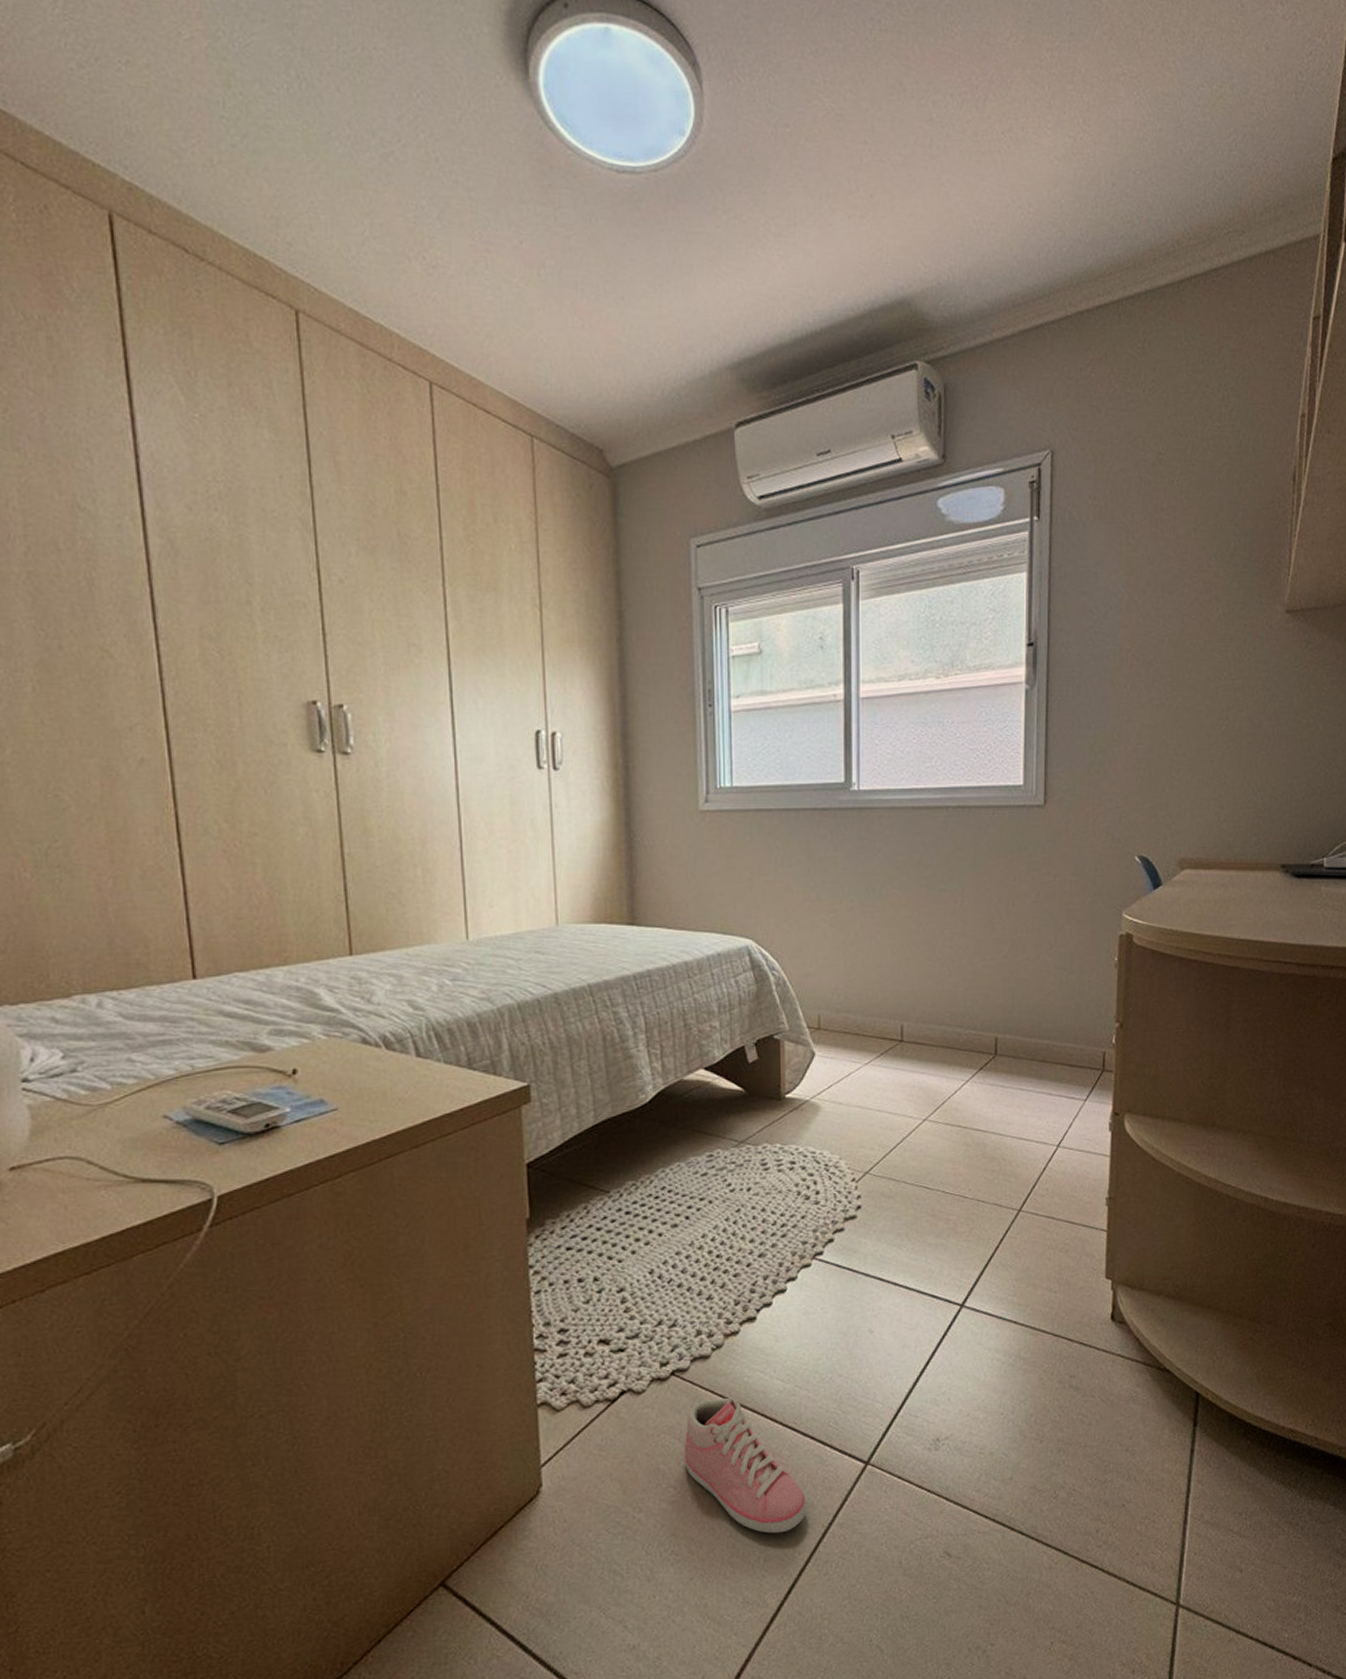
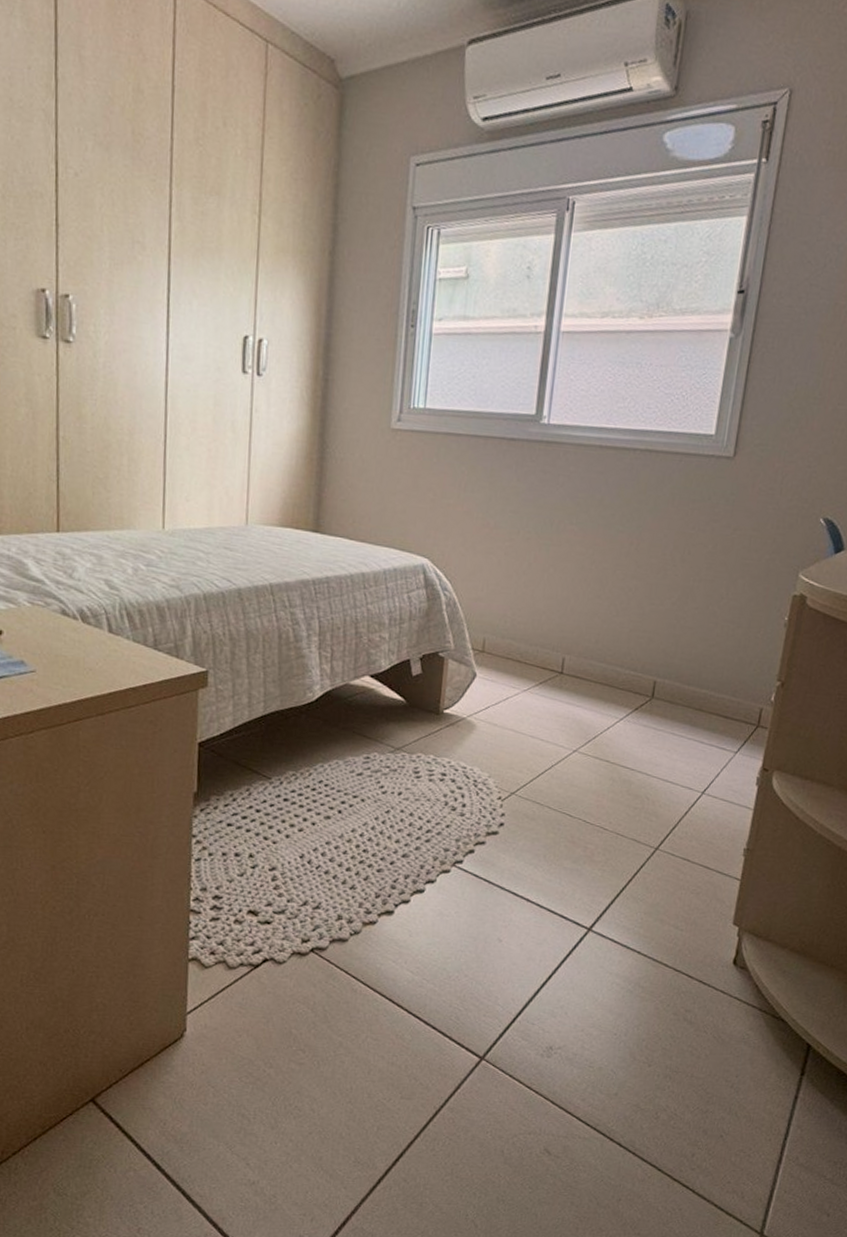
sneaker: present [683,1398,806,1534] -> none [315,979,422,1107]

